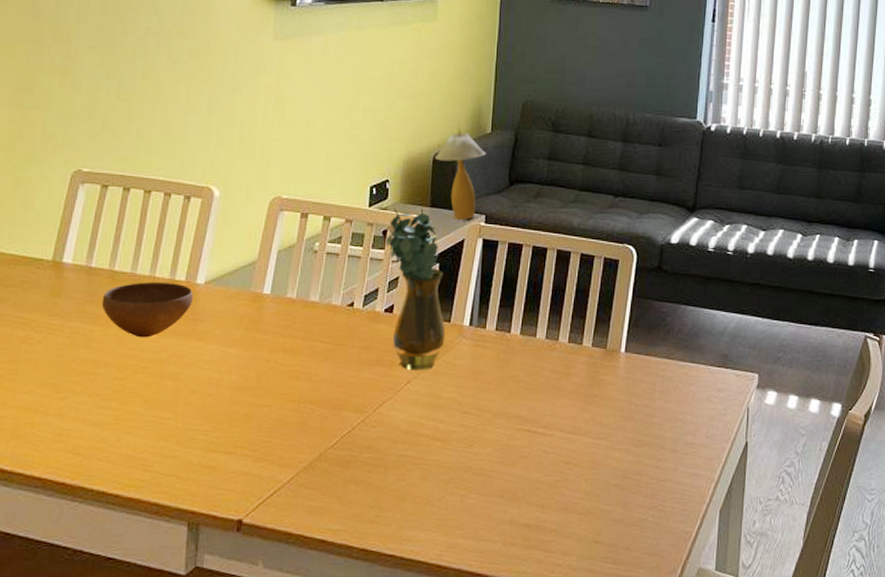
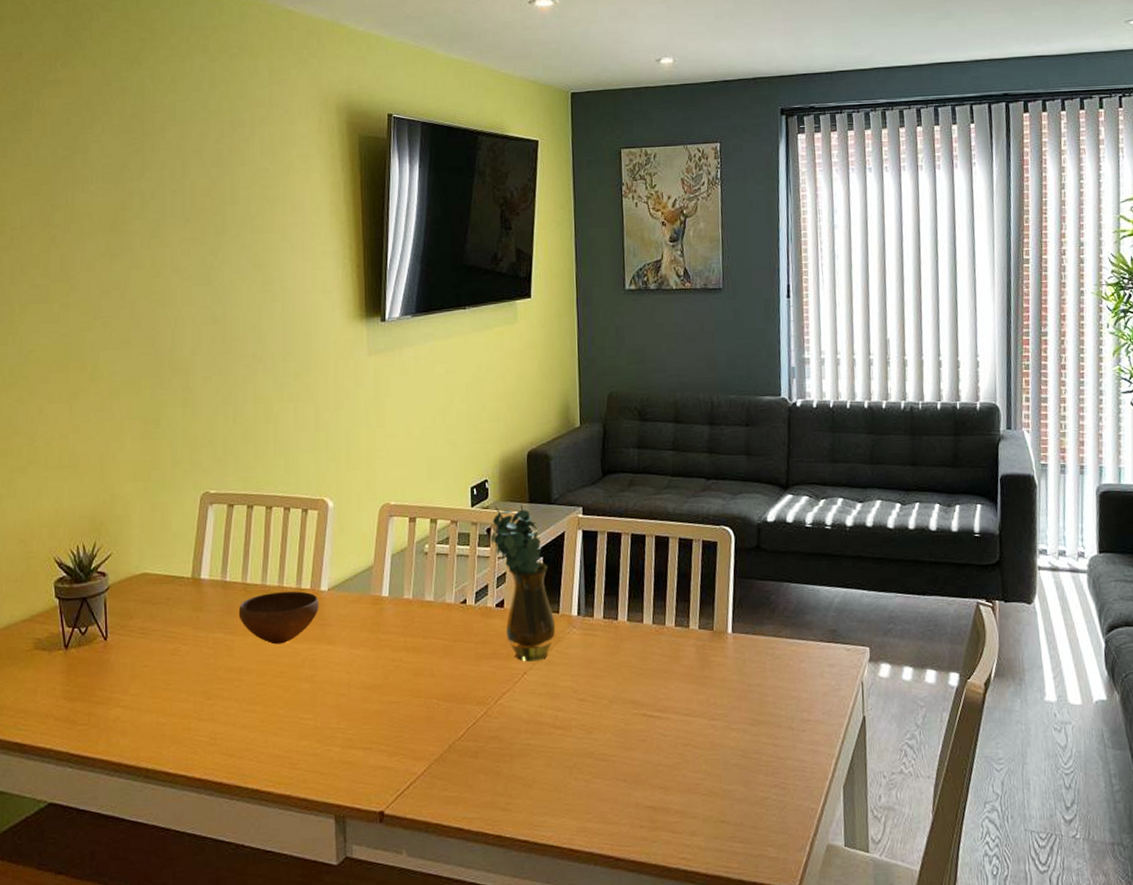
table lamp: present [435,127,486,220] -> none [529,424,577,514]

